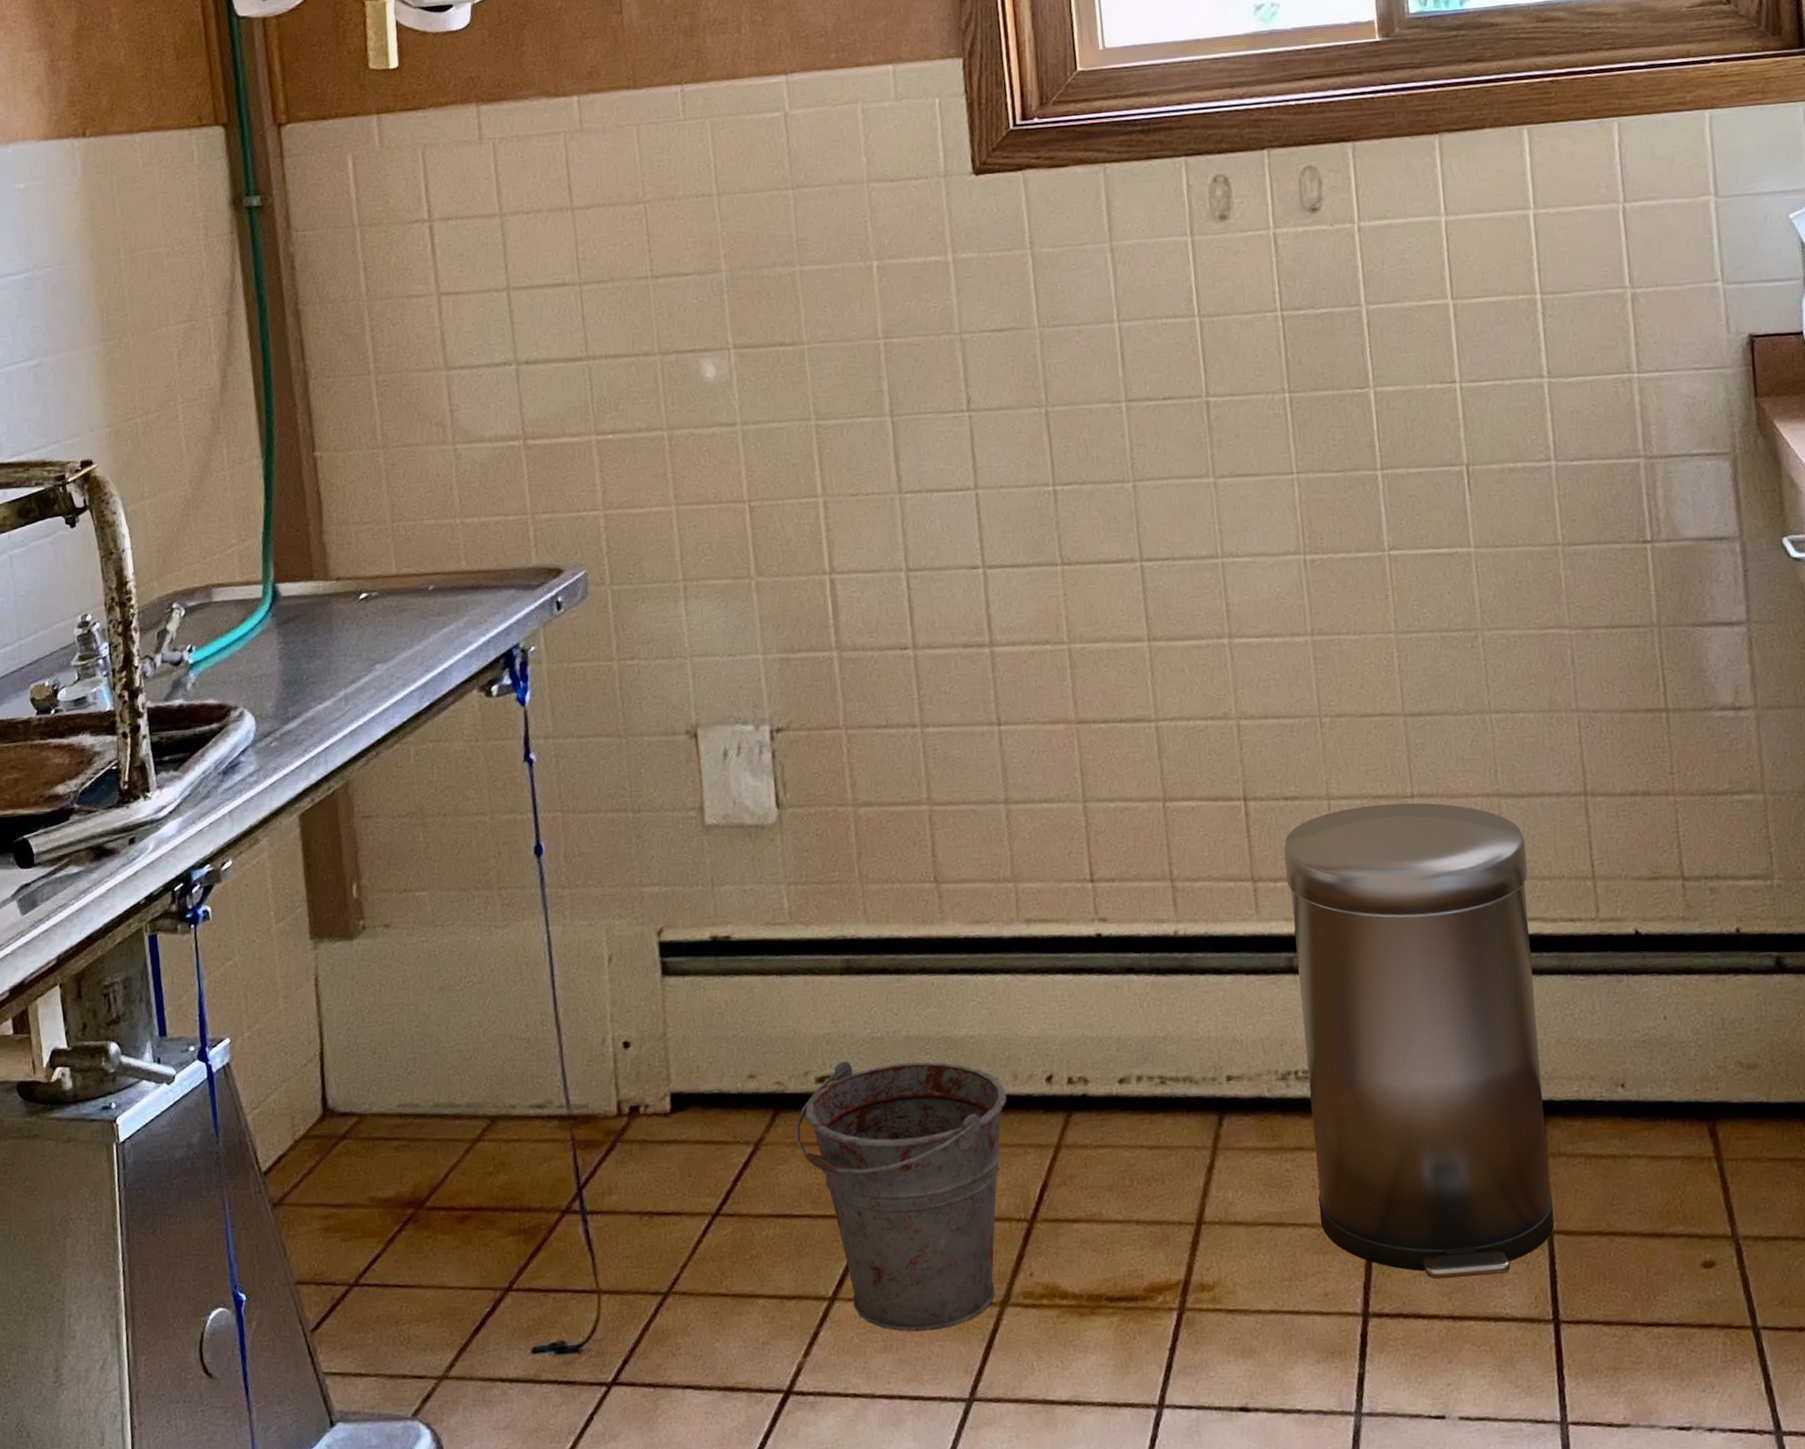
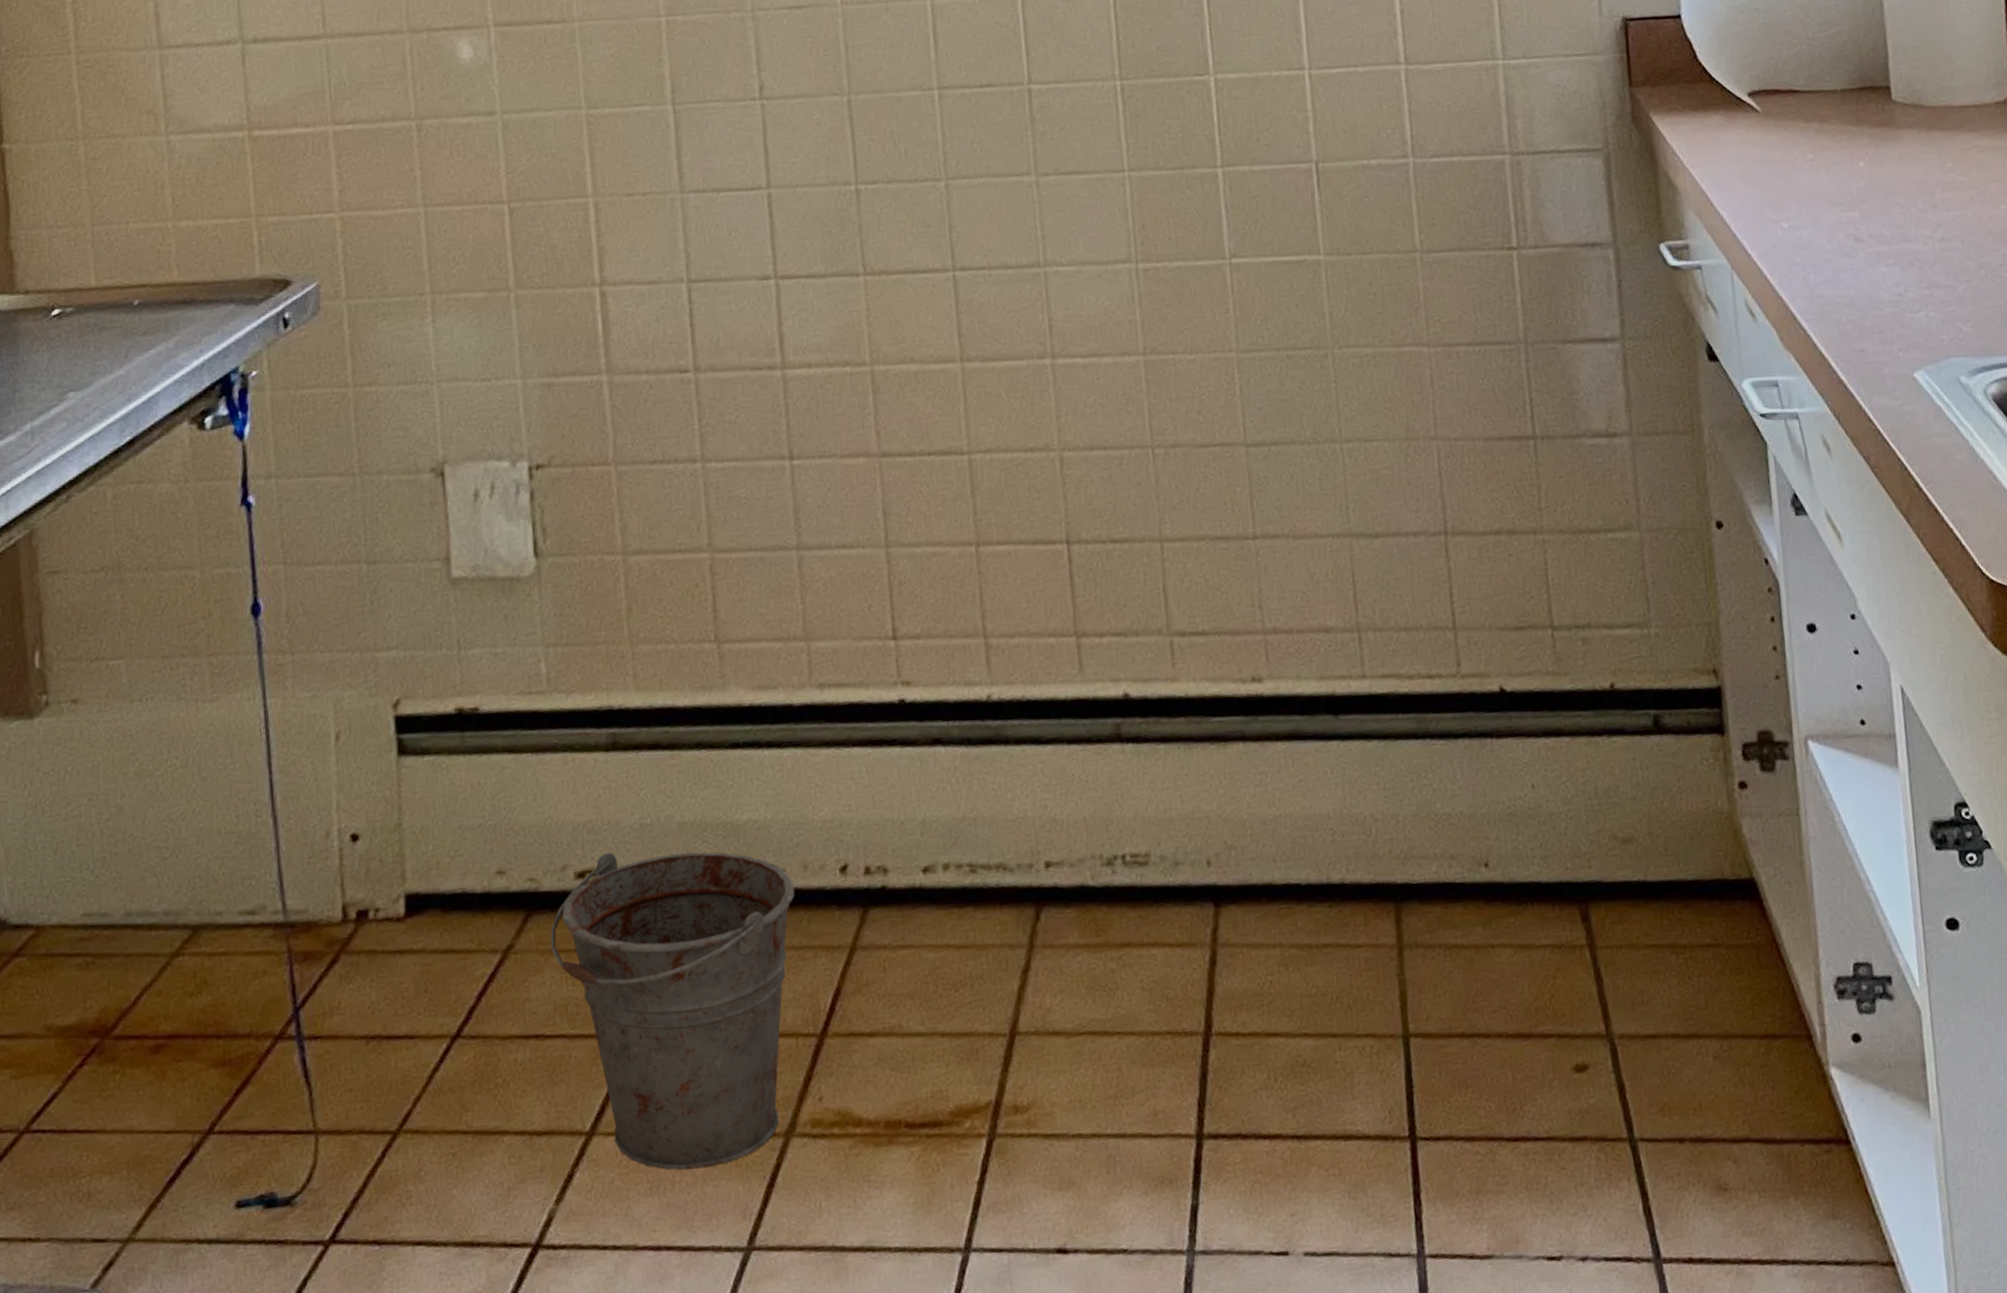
pedal bin: present [1284,803,1554,1280] -> none [1111,544,1411,1093]

